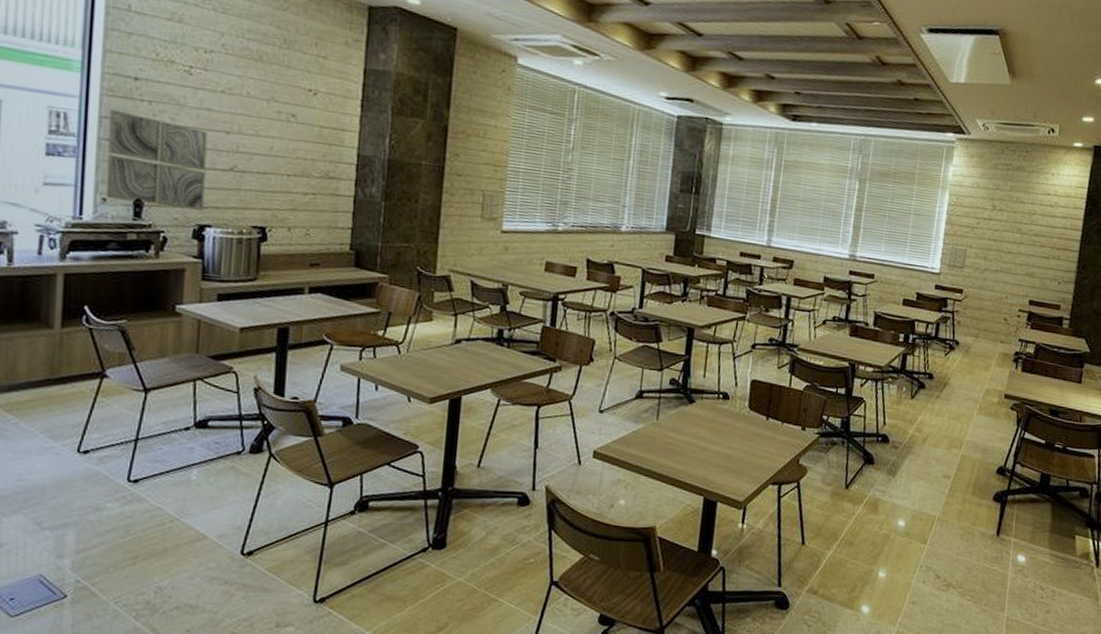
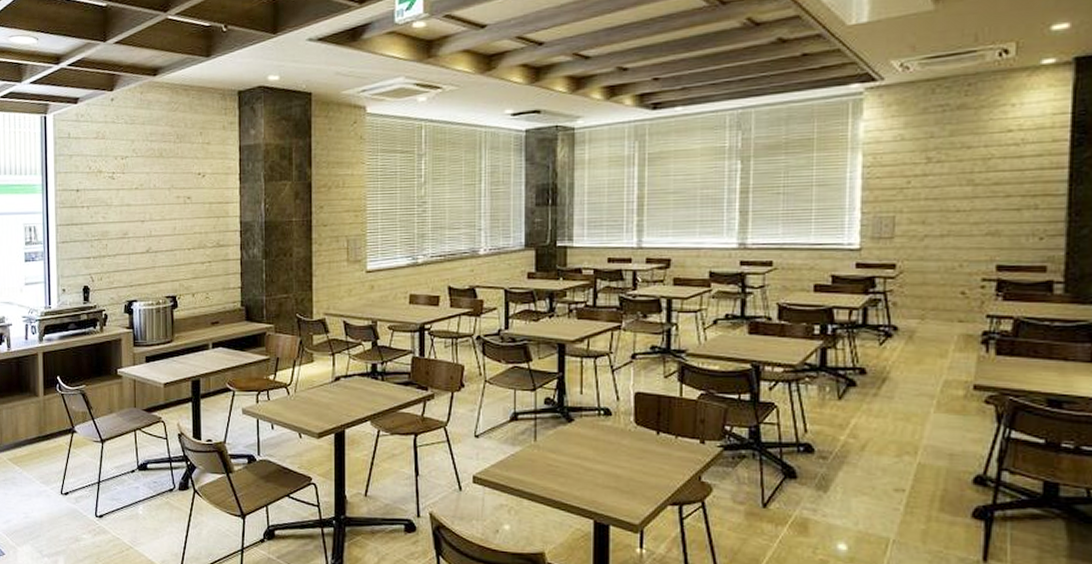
wall art: present [105,109,208,211] -> none [62,218,130,290]

